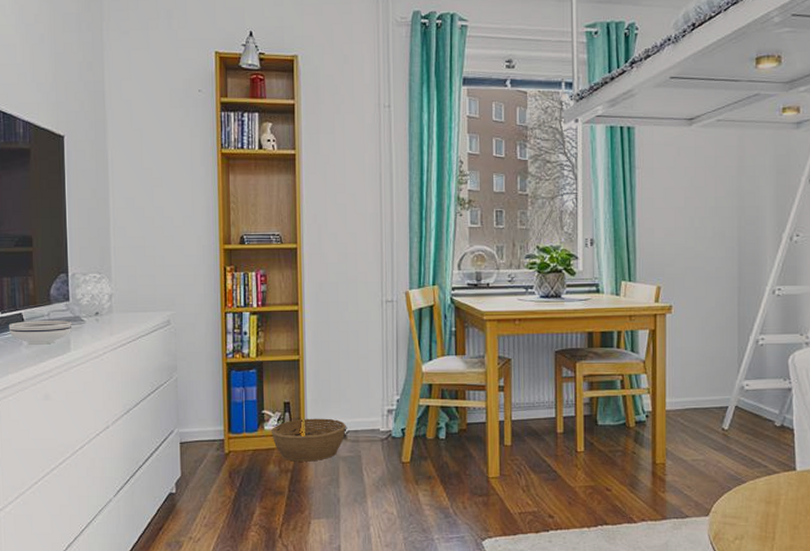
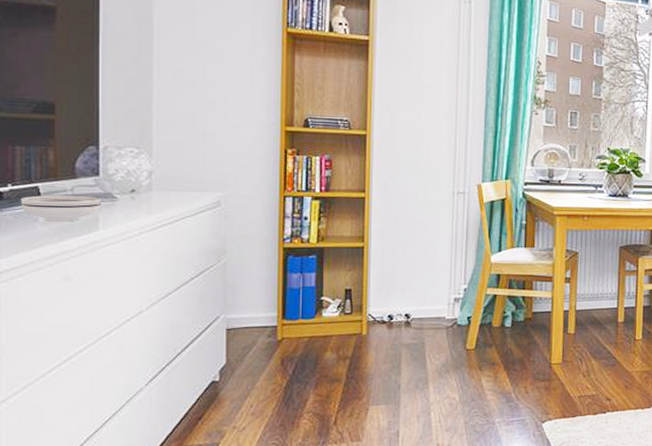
basket: present [270,418,346,462] -> none [329,306,410,349]

